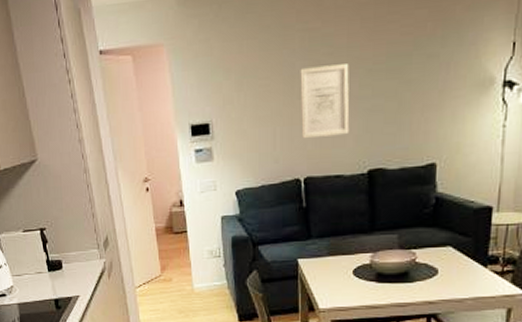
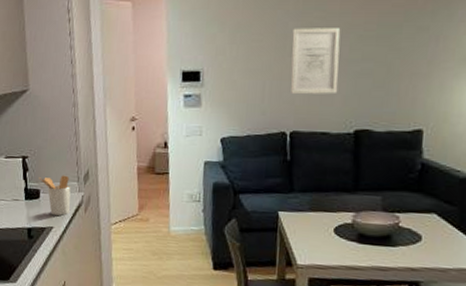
utensil holder: none [59,243,94,284] -> present [39,175,71,216]

